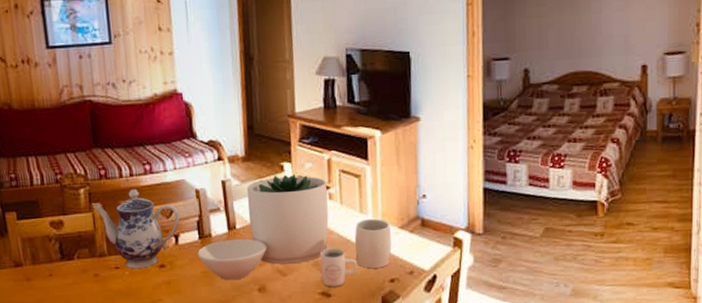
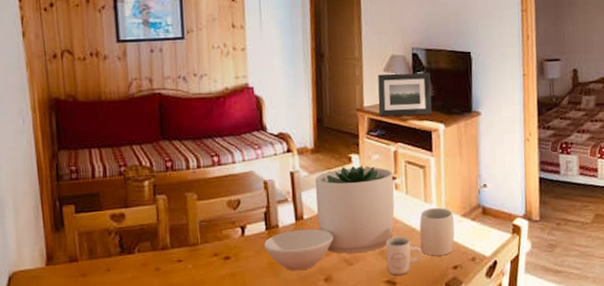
teapot: present [92,189,181,269] -> none [156,180,248,262]
picture frame: none [309,75,367,123] -> present [378,72,432,117]

